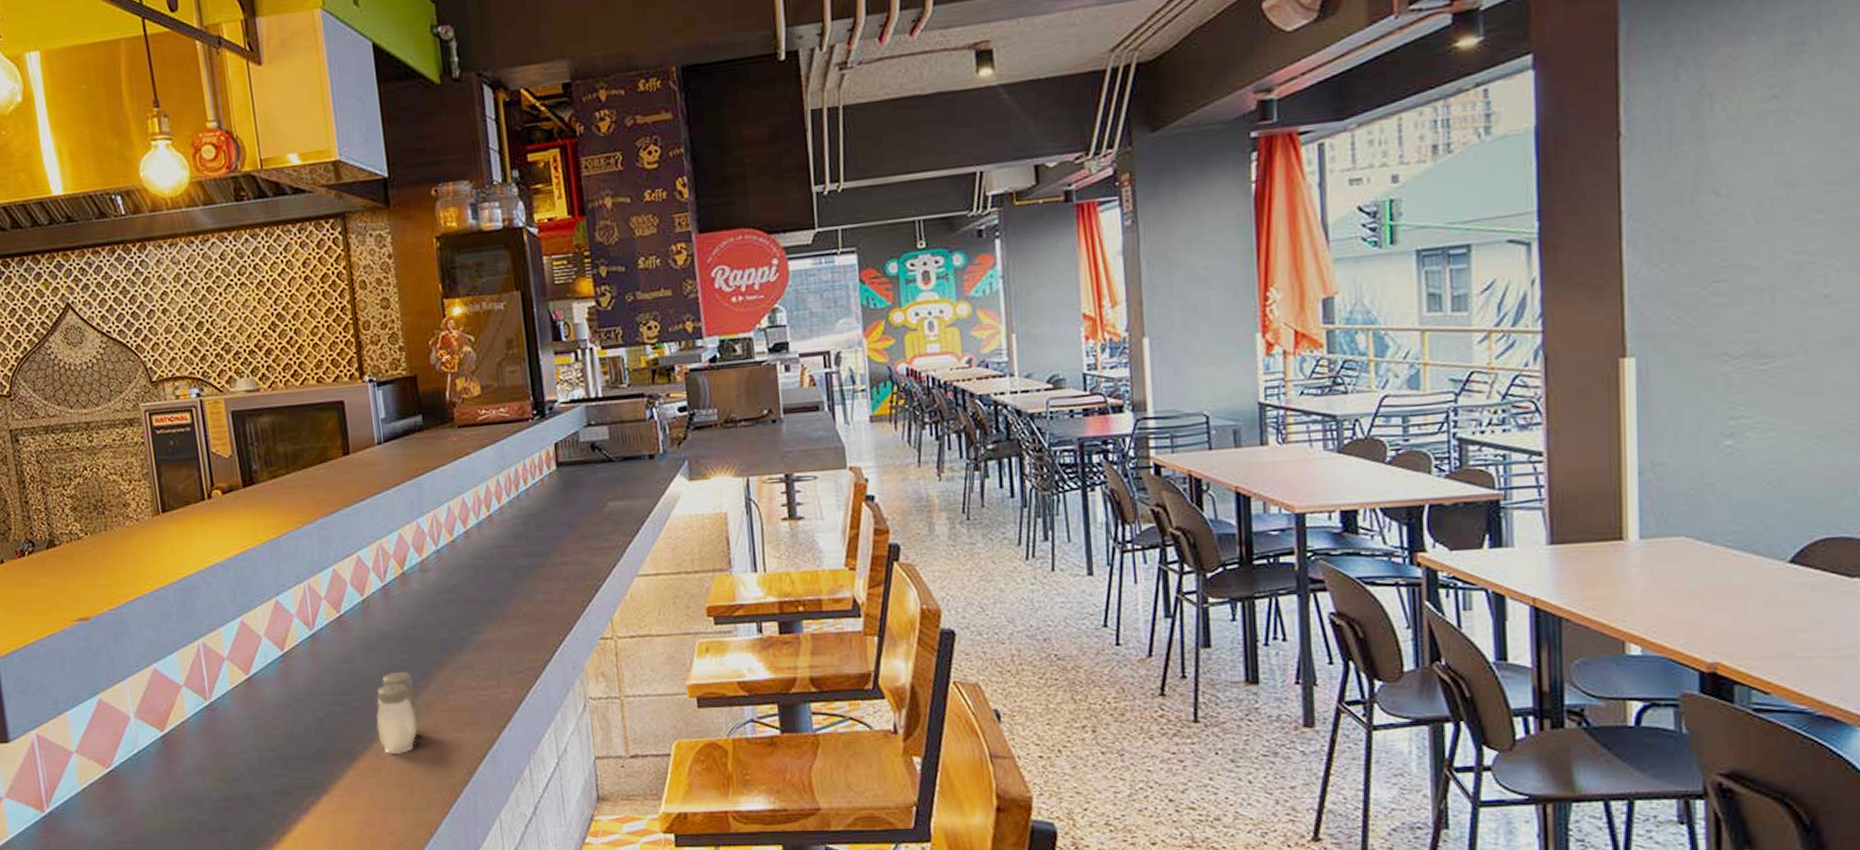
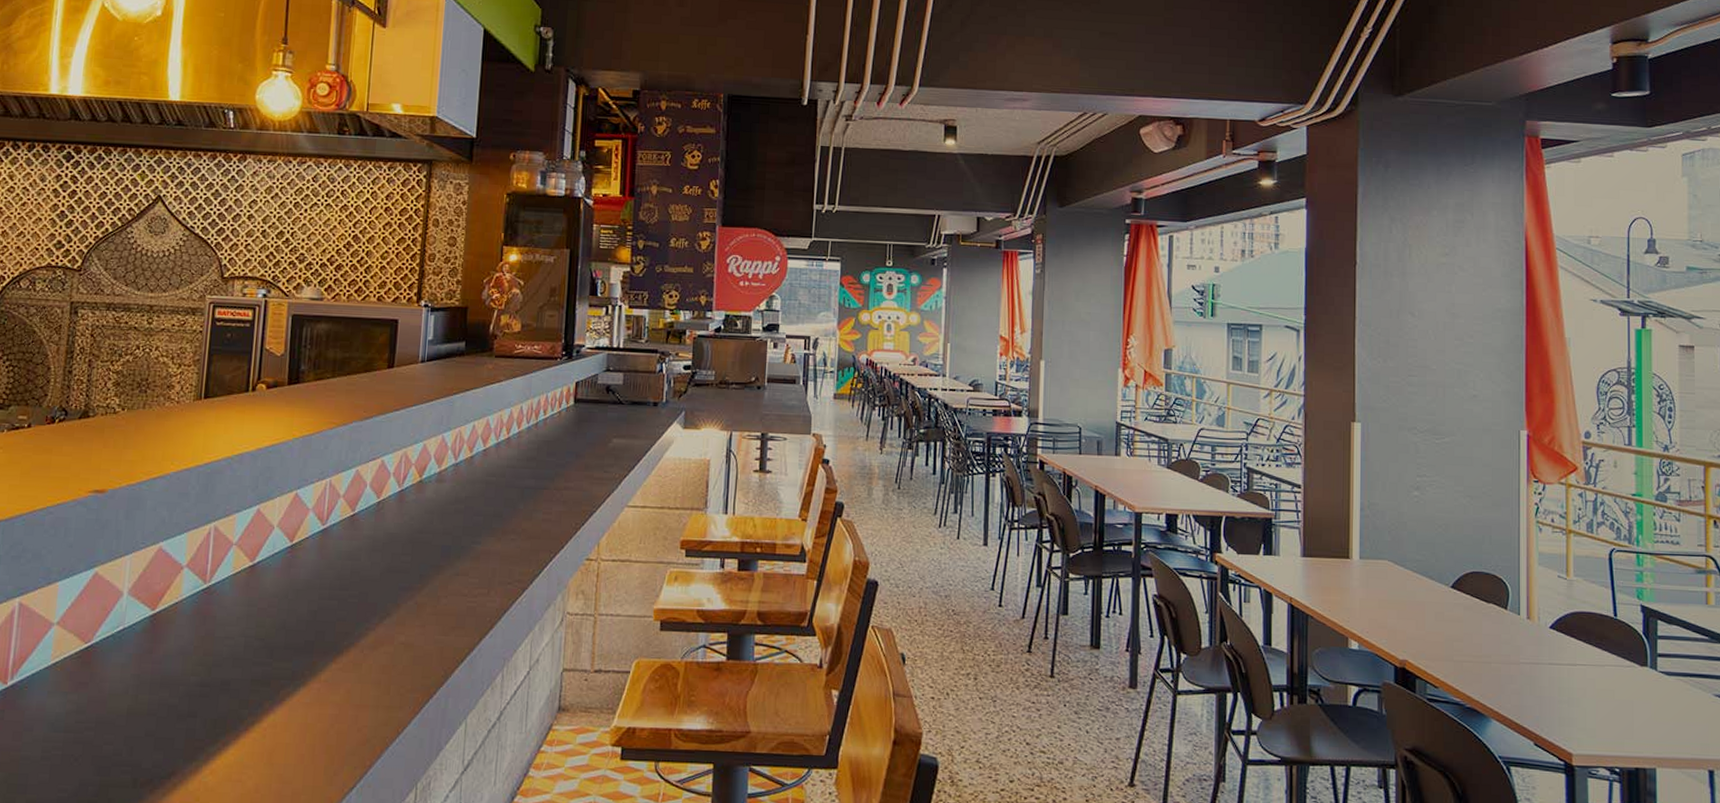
salt and pepper shaker: present [376,671,421,754] -> none [366,572,411,652]

